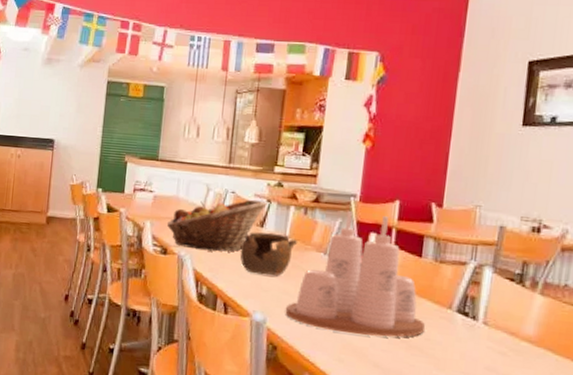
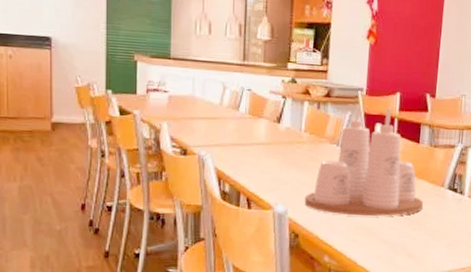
fruit basket: present [167,199,267,252] -> none [185,96,283,150]
teapot: present [240,232,298,277] -> none [259,128,313,169]

